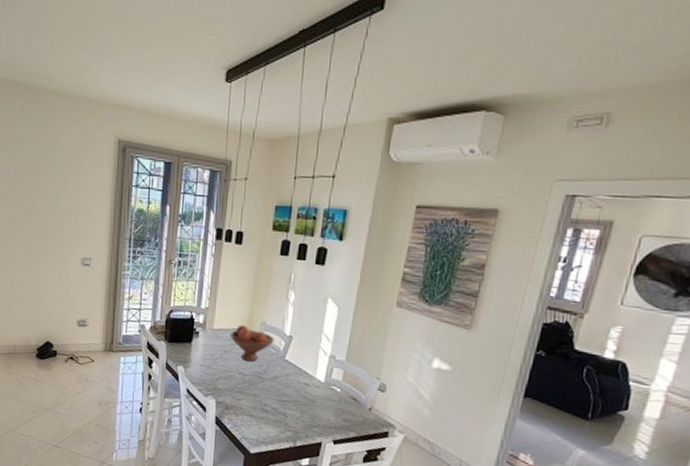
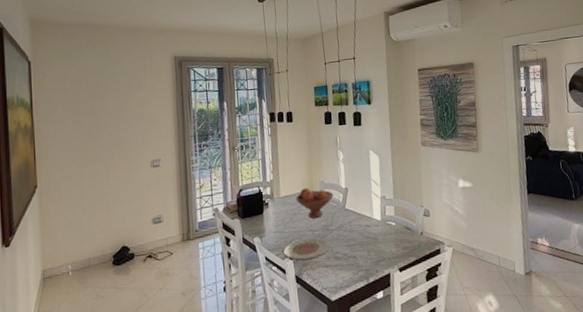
plate: none [207,380,259,404] -> present [284,238,329,261]

